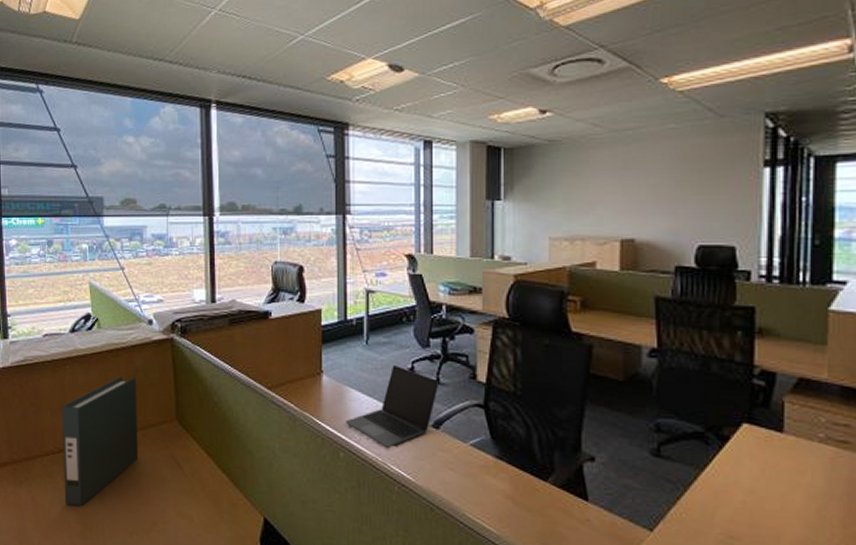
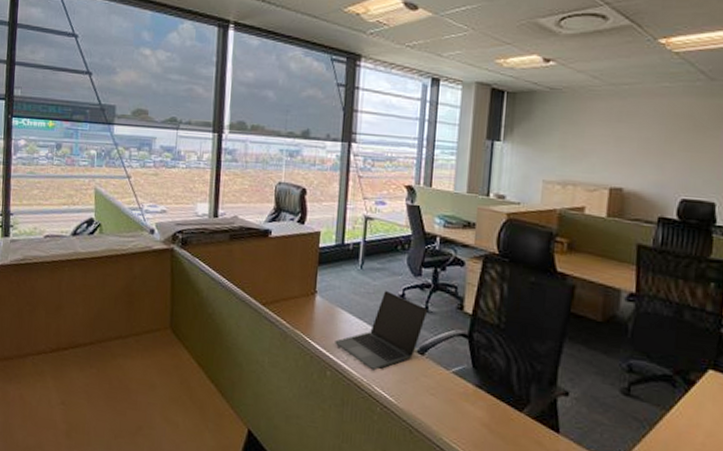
binder: present [62,376,139,506] -> none [53,281,134,406]

